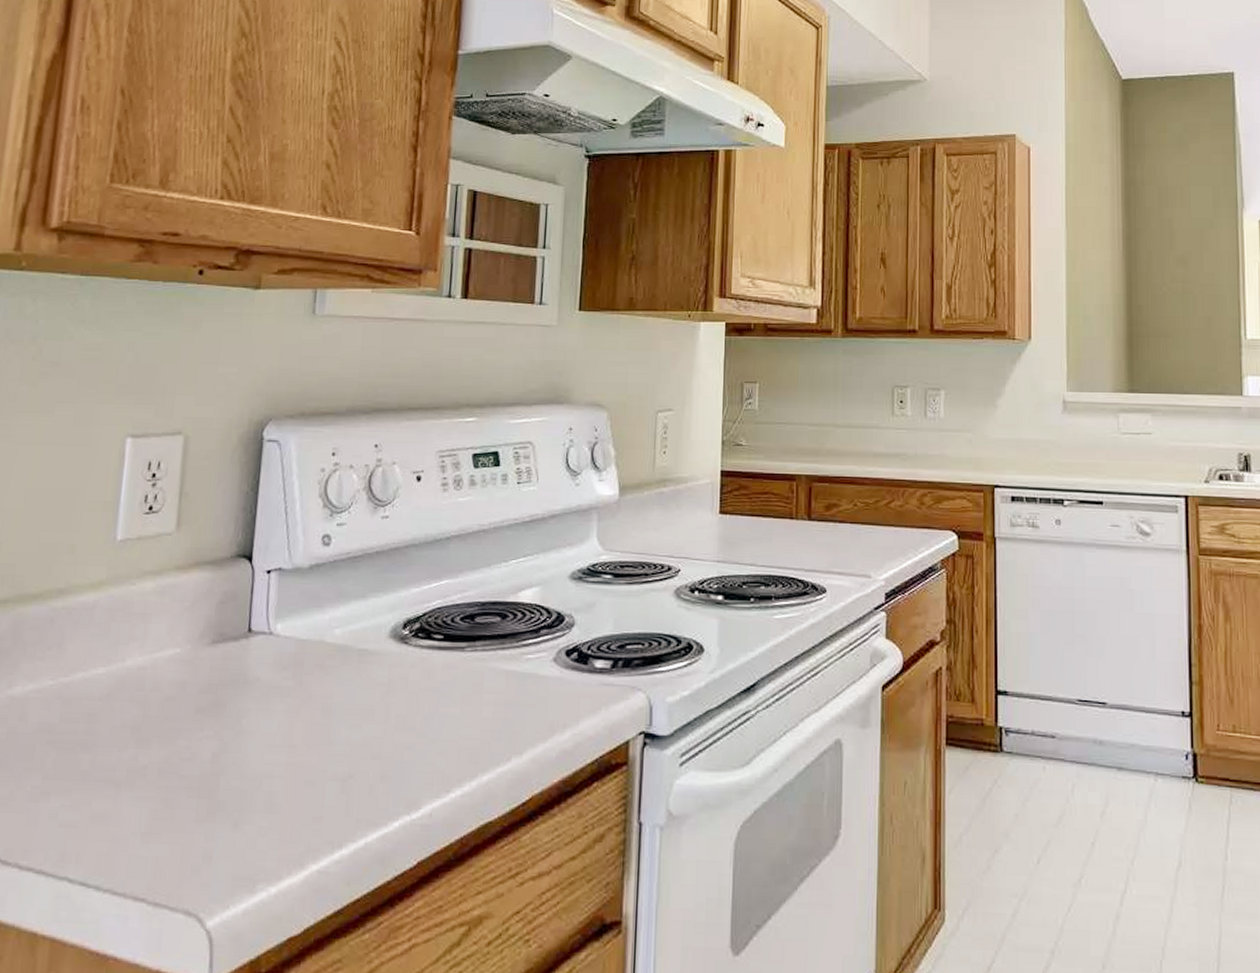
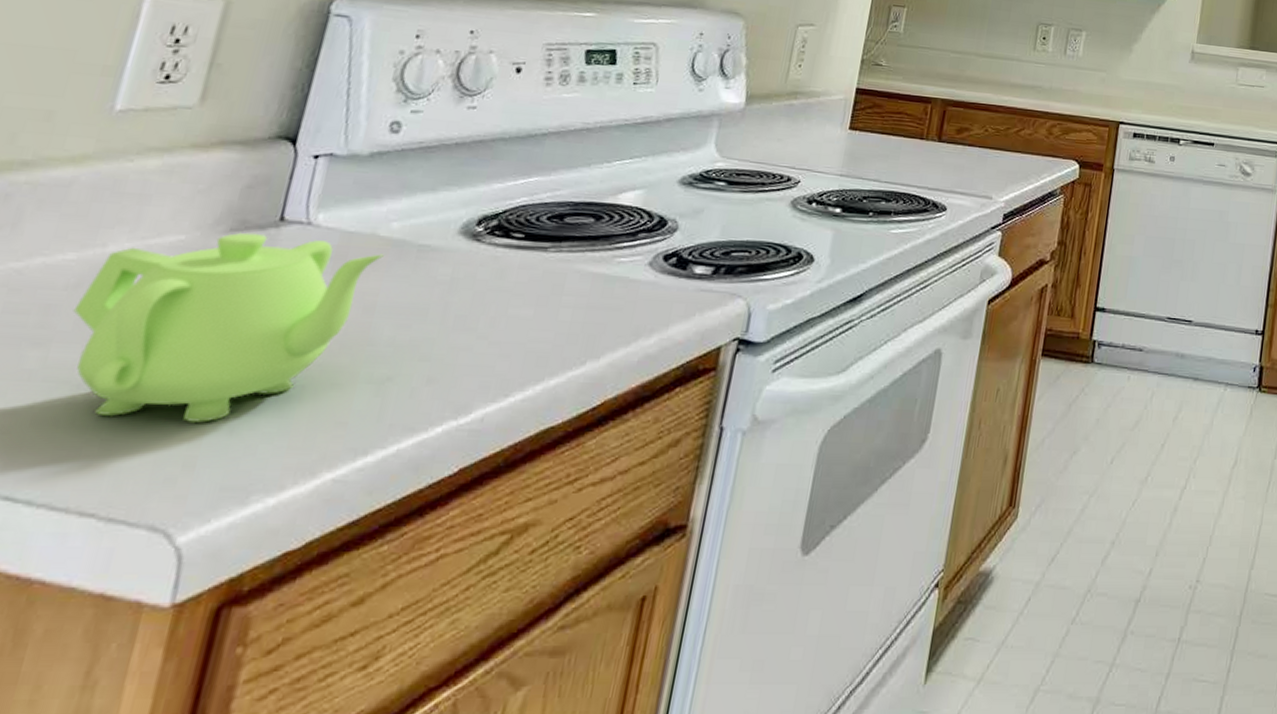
teapot: none [108,644,332,819] -> present [73,232,384,424]

